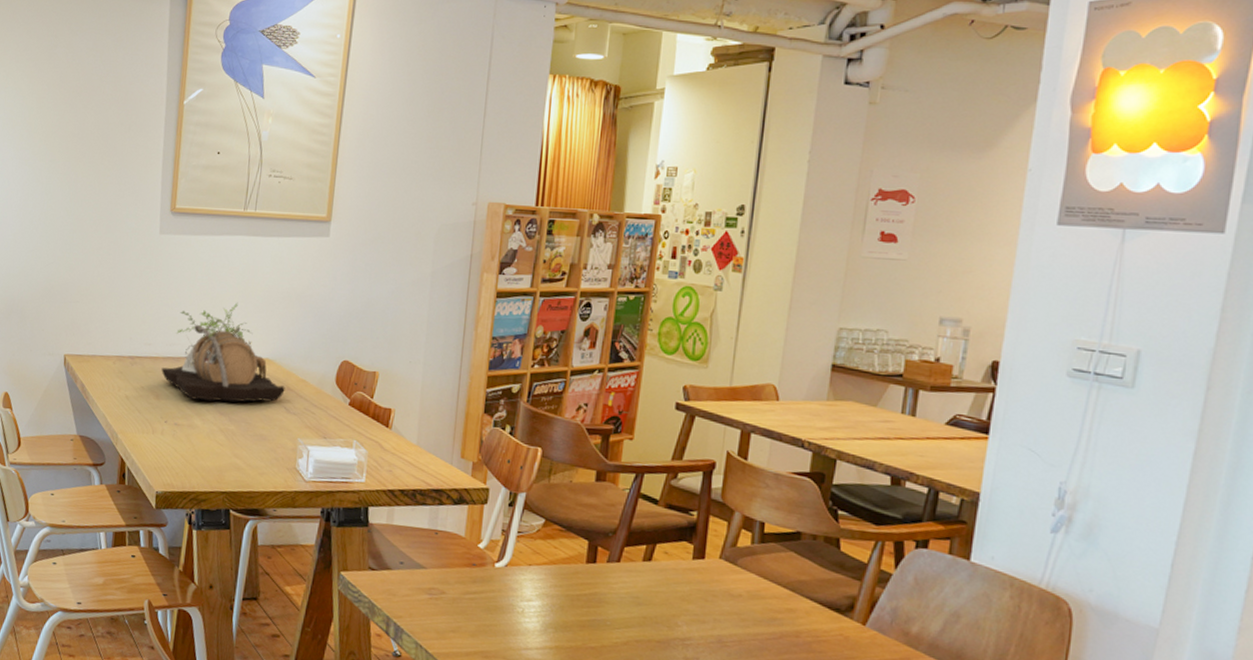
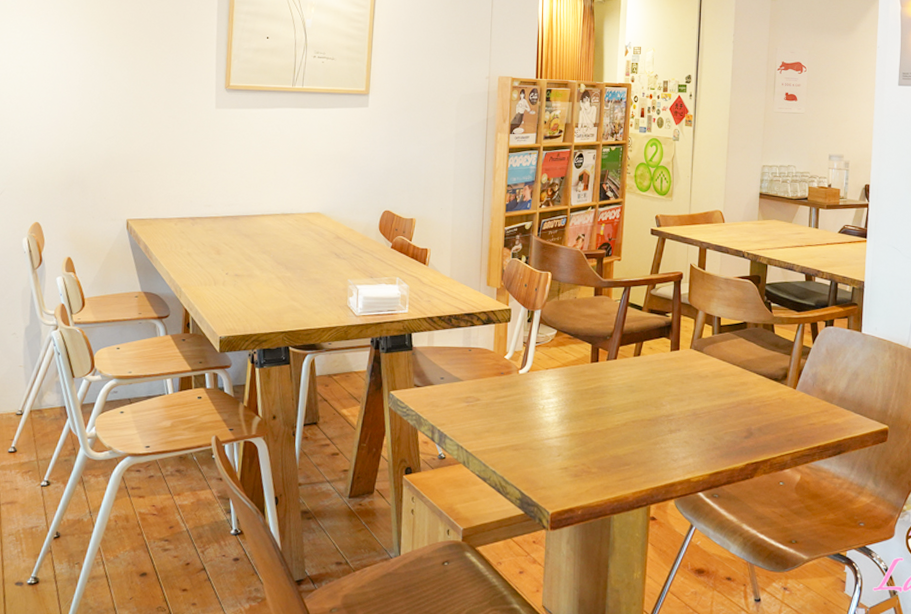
potted plant: present [161,302,285,402] -> none [221,165,335,253]

